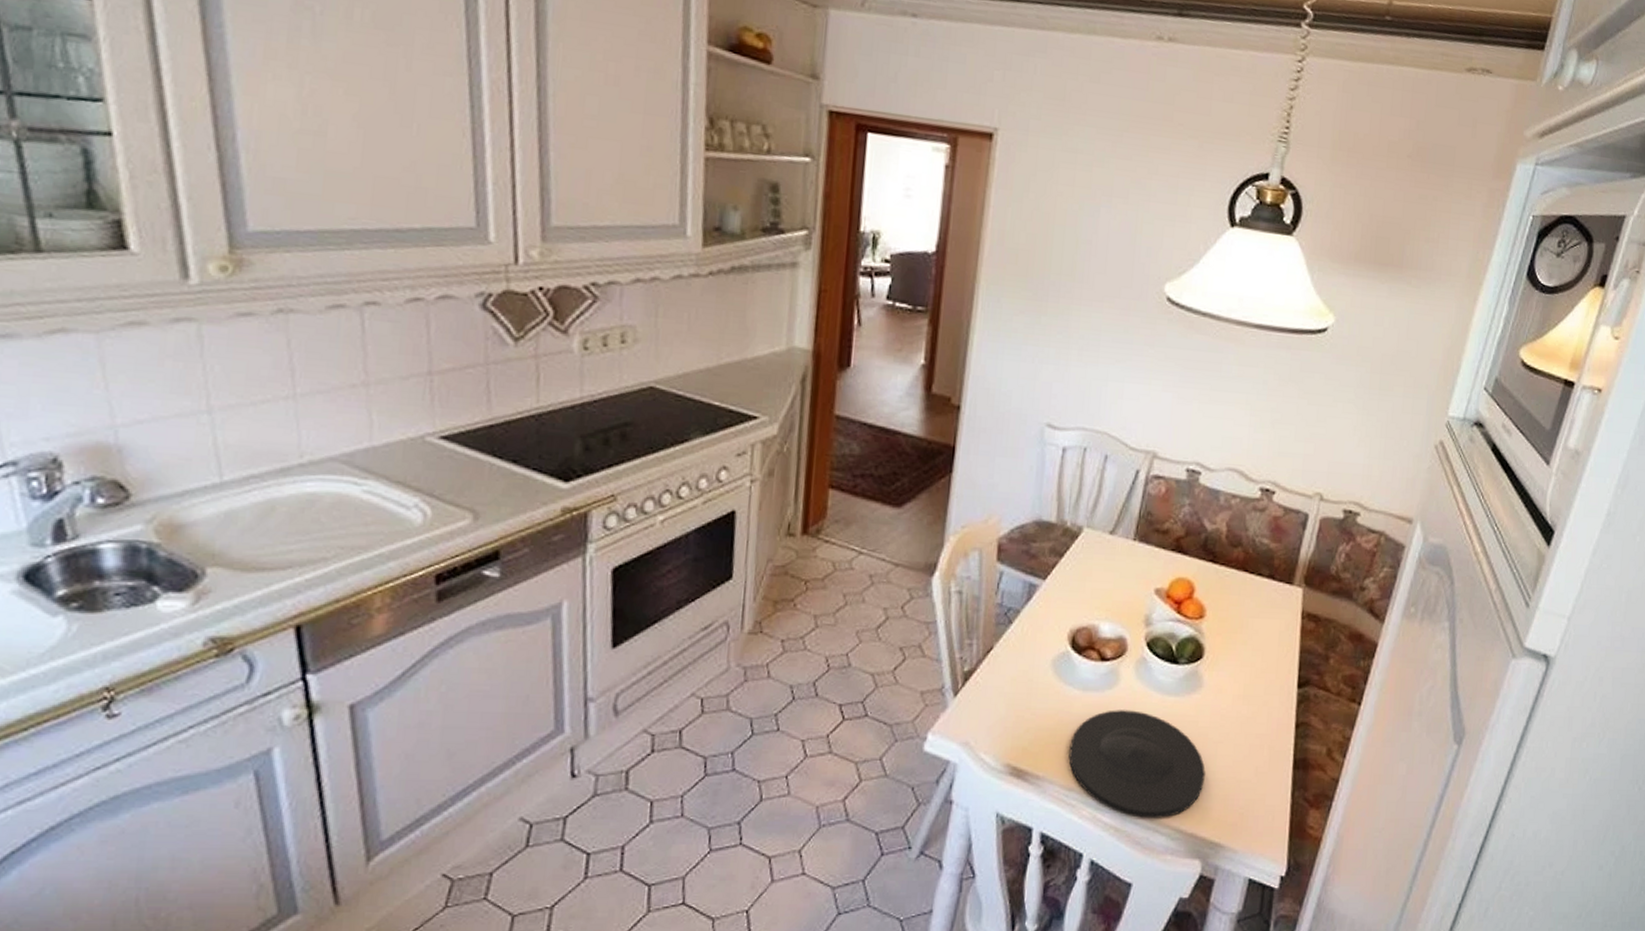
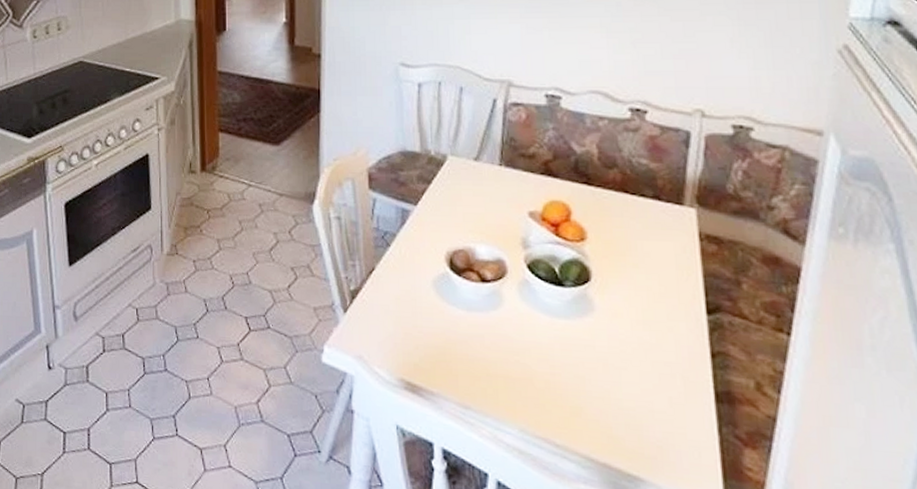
plate: present [1068,710,1206,820] -> none [460,331,611,445]

